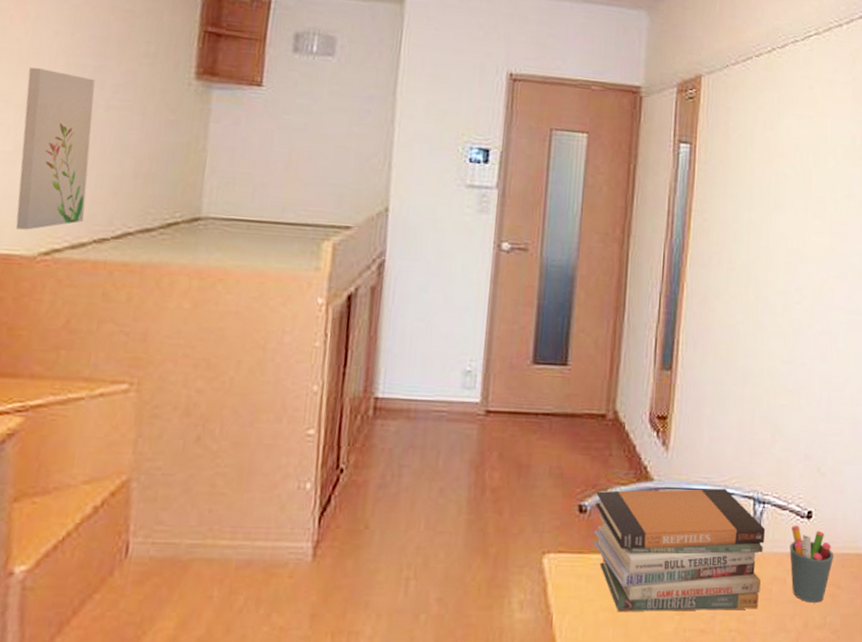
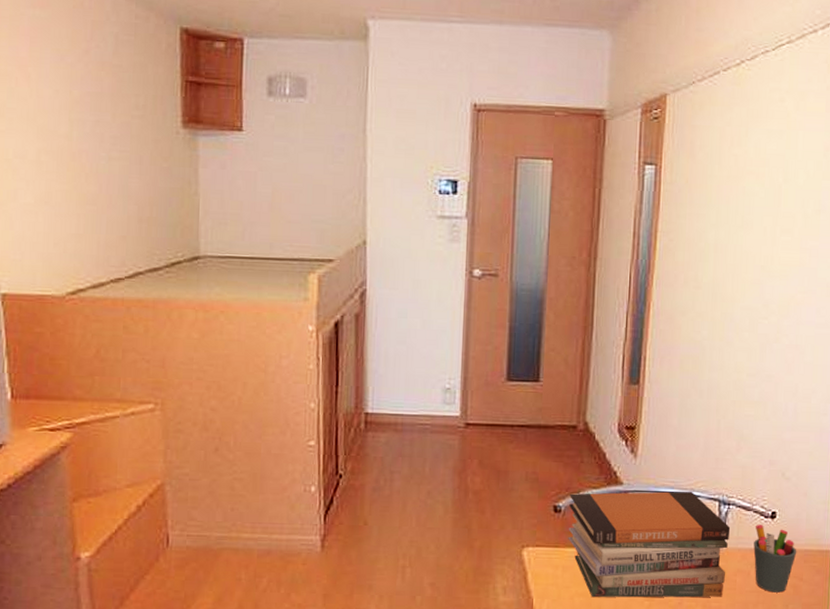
wall art: present [15,68,95,230] -> none [38,126,101,273]

